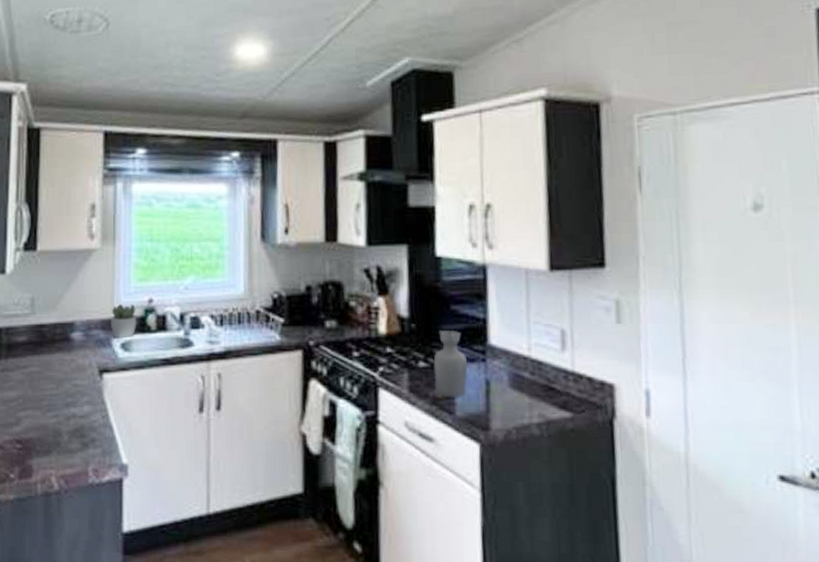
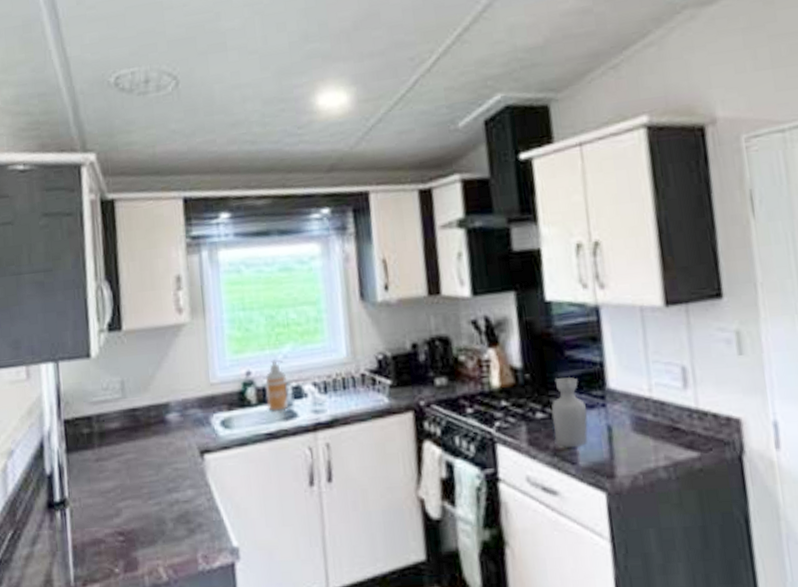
succulent plant: present [111,304,137,338] -> none [207,378,236,416]
soap dispenser: none [166,290,186,340] -> present [265,359,289,412]

